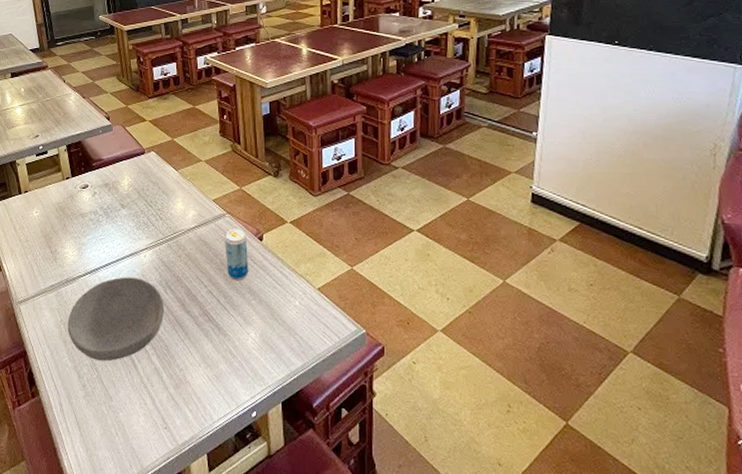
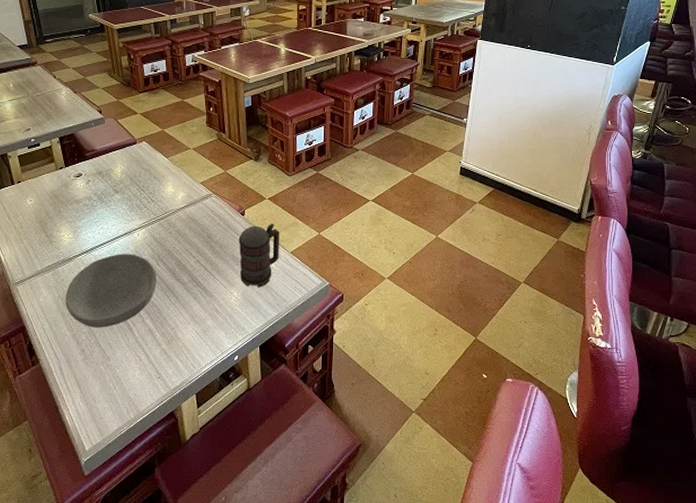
beverage can: present [225,228,249,281] -> none [211,206,233,251]
beer mug: none [256,252,305,329] -> present [238,224,280,287]

